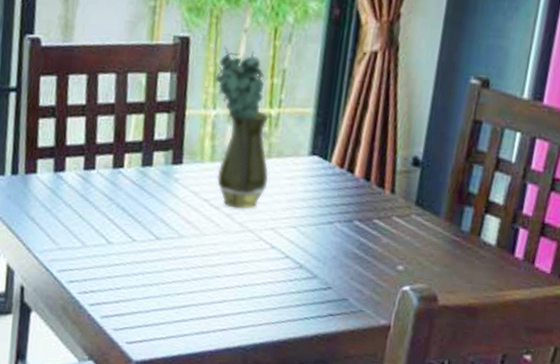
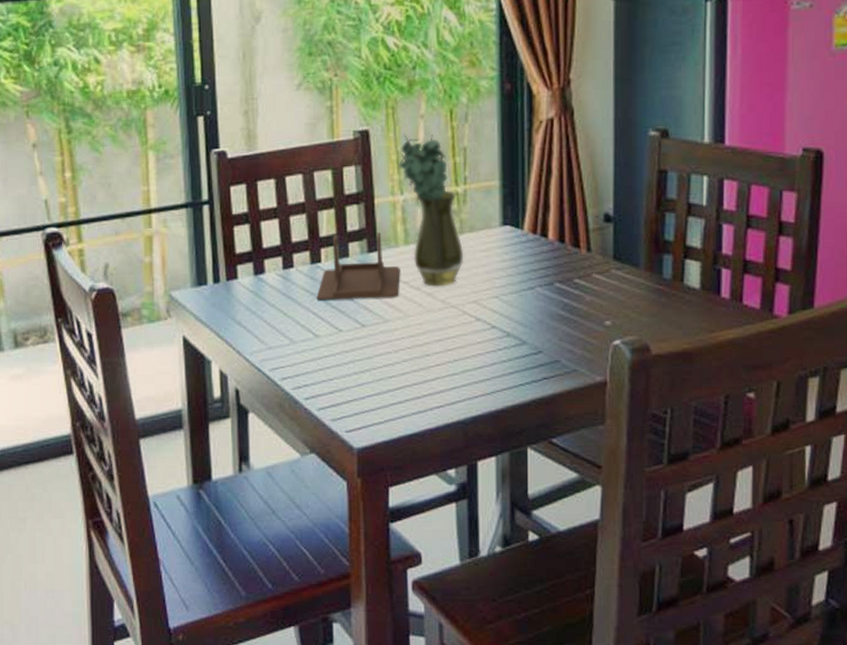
napkin holder: none [114,140,203,214] -> present [316,232,400,301]

